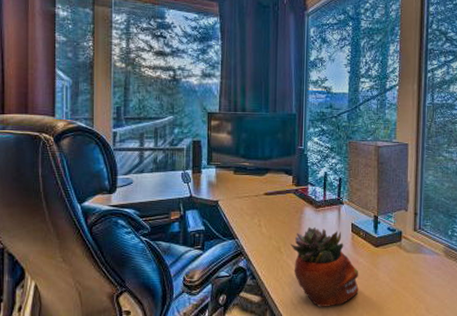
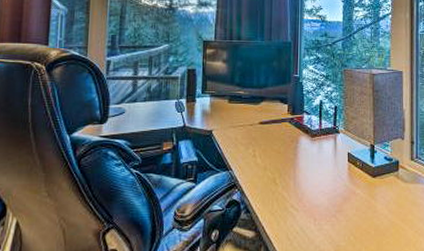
succulent planter: present [291,226,359,307] -> none [286,156,357,242]

